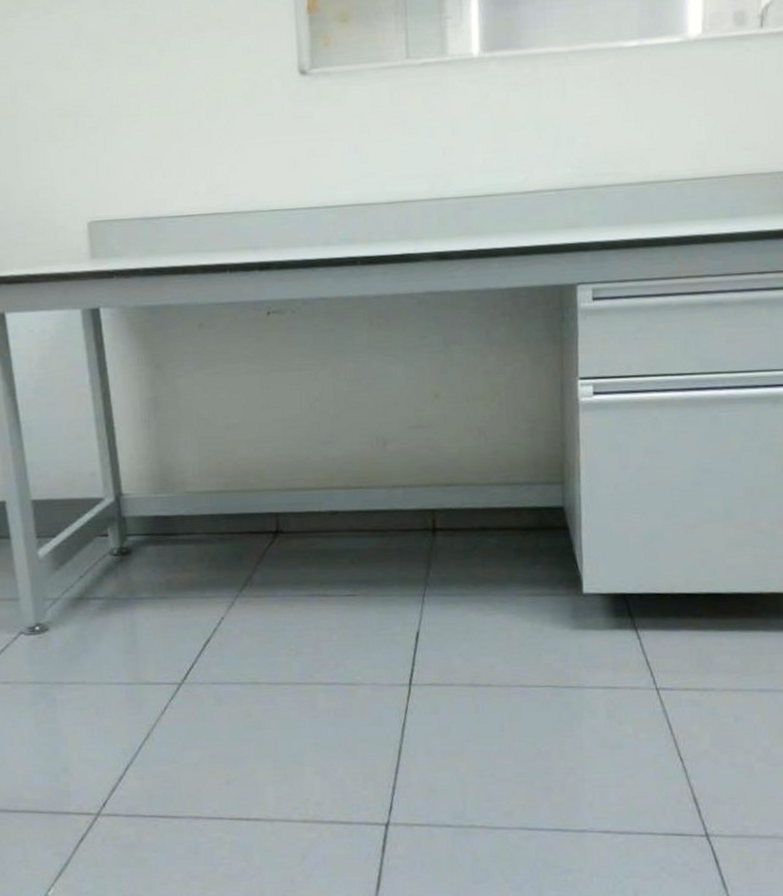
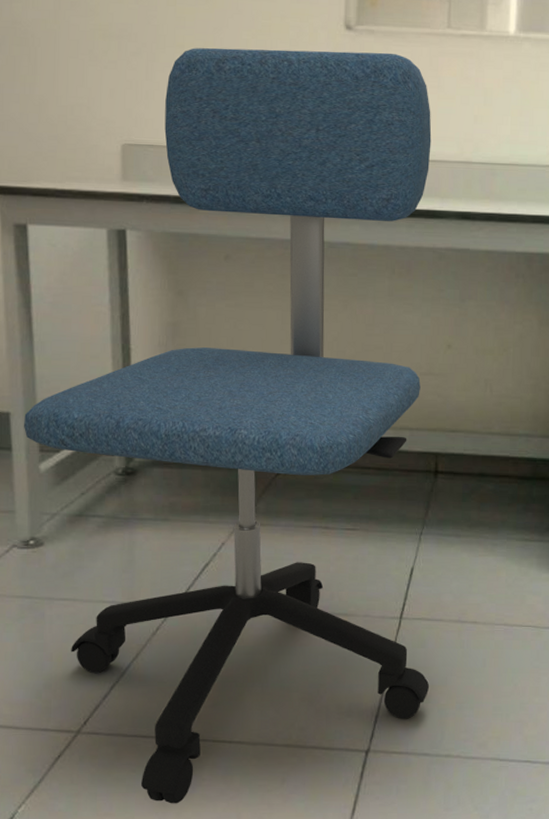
office chair: none [19,93,447,883] -> present [24,48,432,804]

